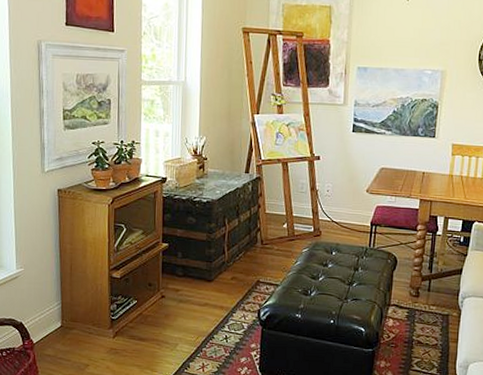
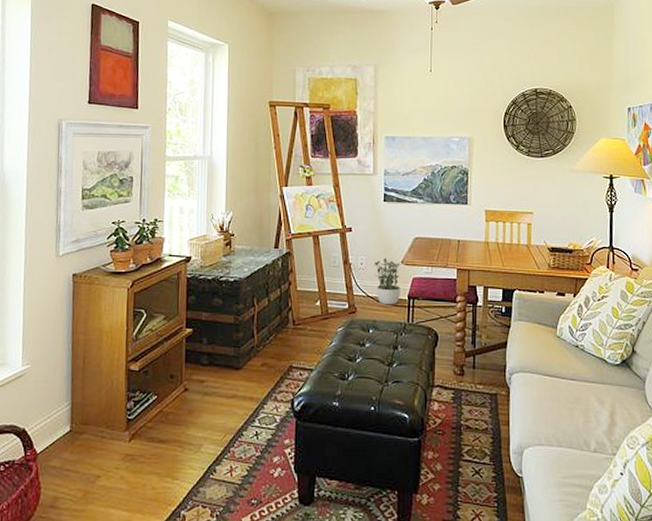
potted plant: none [338,186,366,231] -> present [372,257,401,305]

